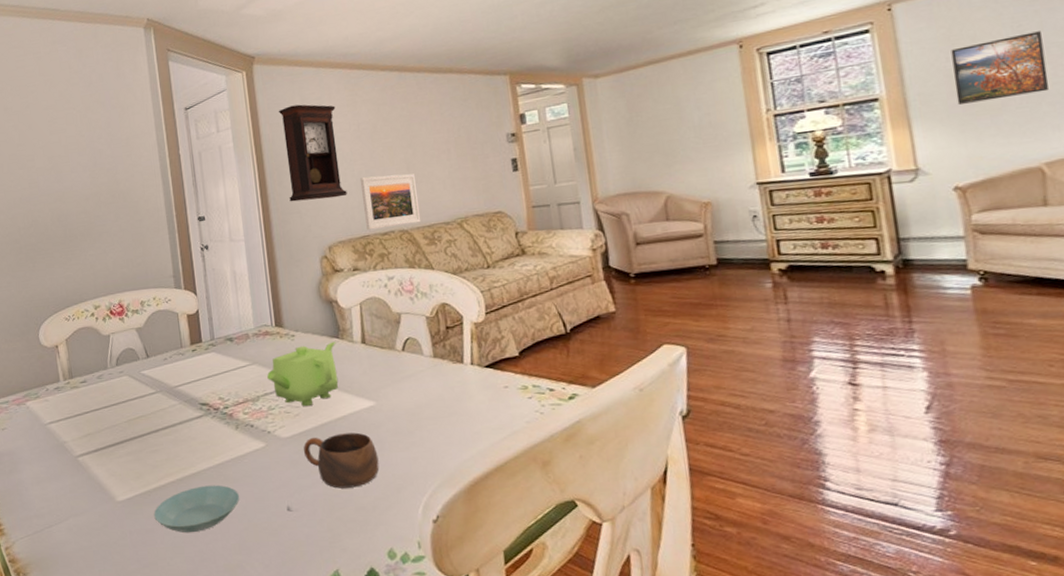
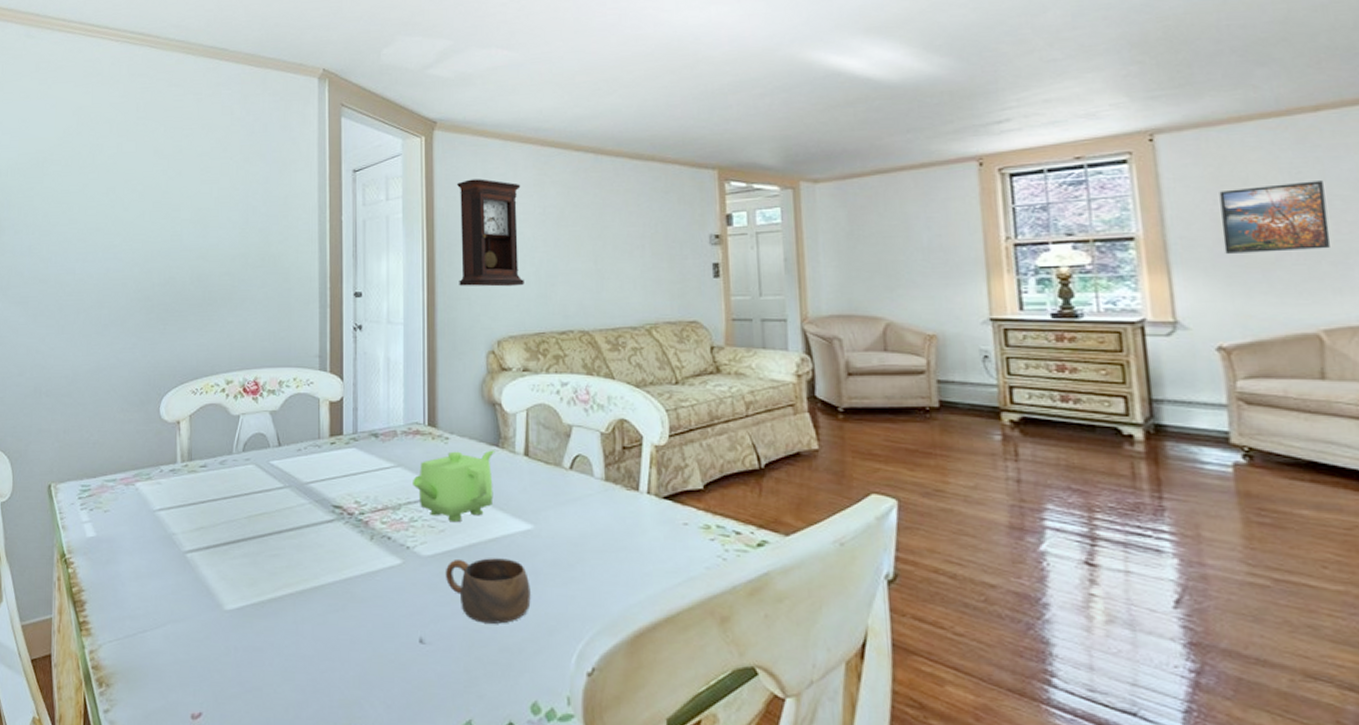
saucer: present [153,485,240,533] -> none [265,602,366,657]
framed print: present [359,173,421,230] -> none [540,267,605,327]

